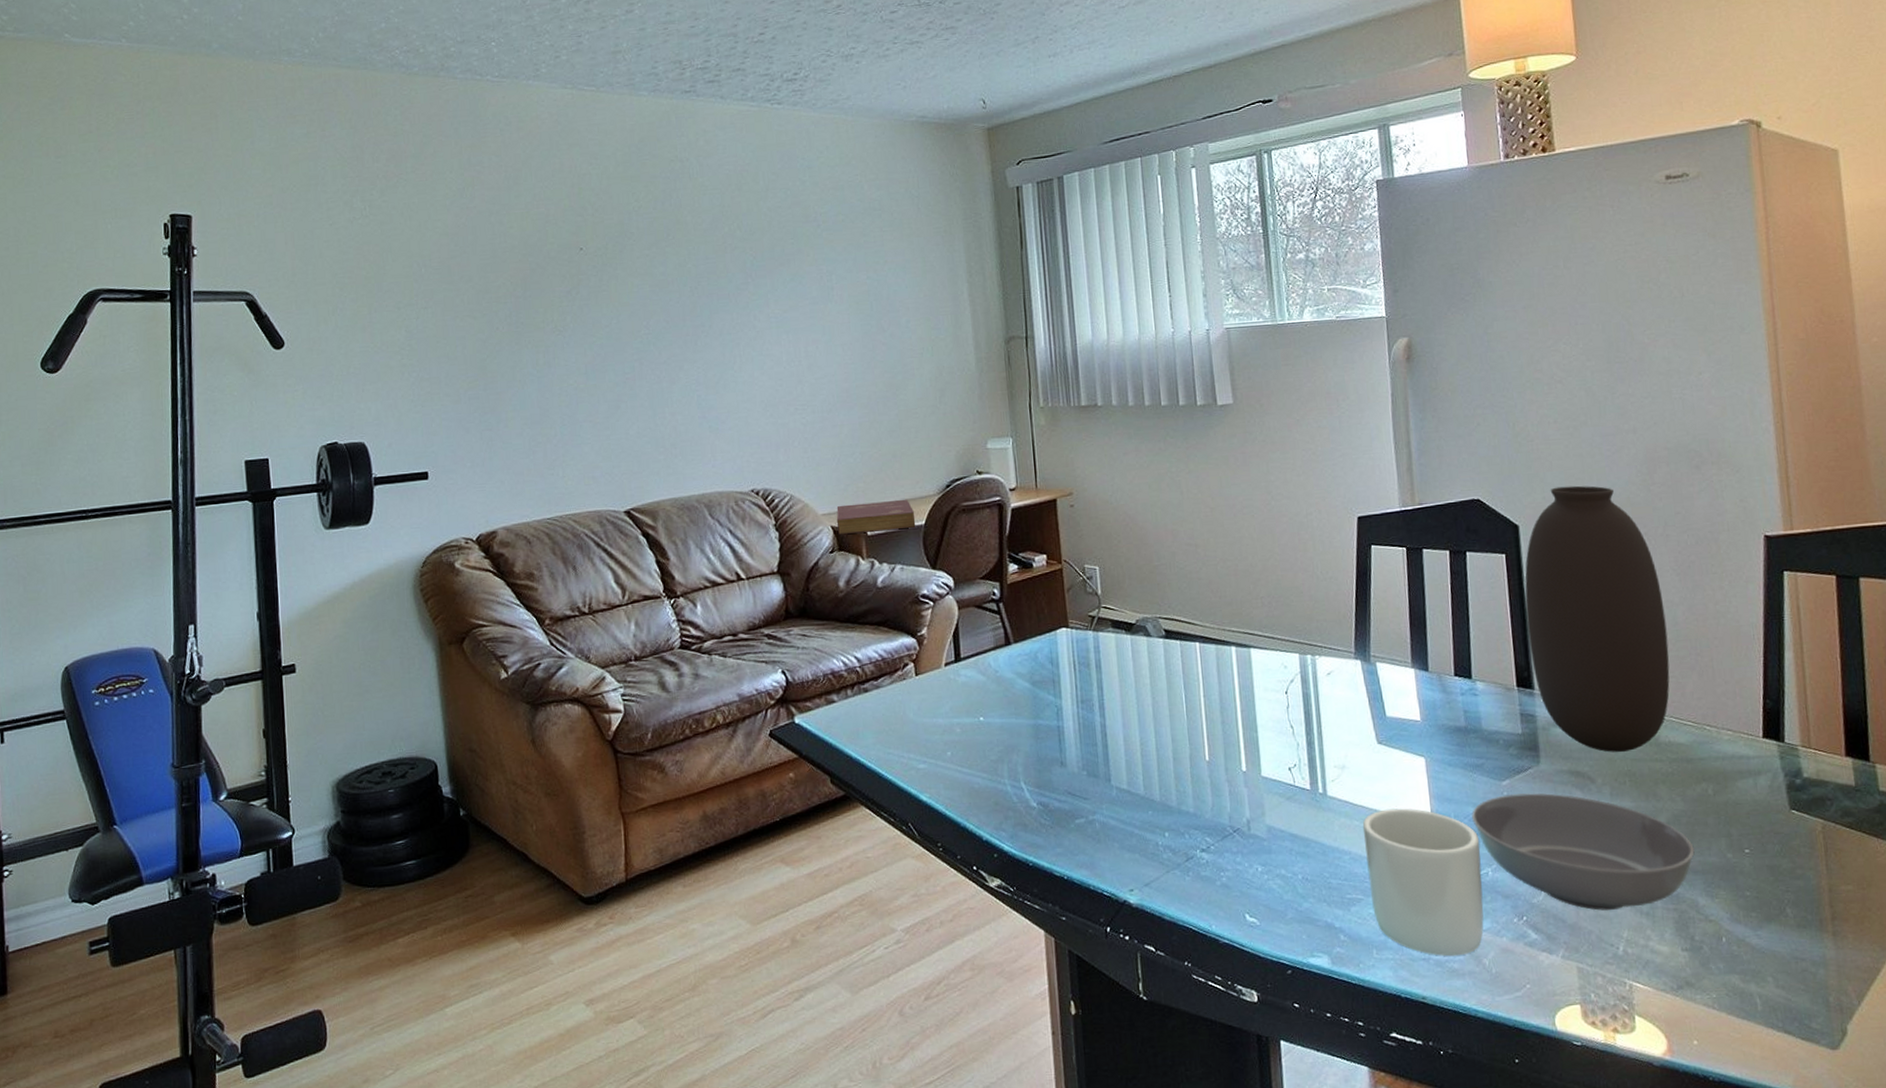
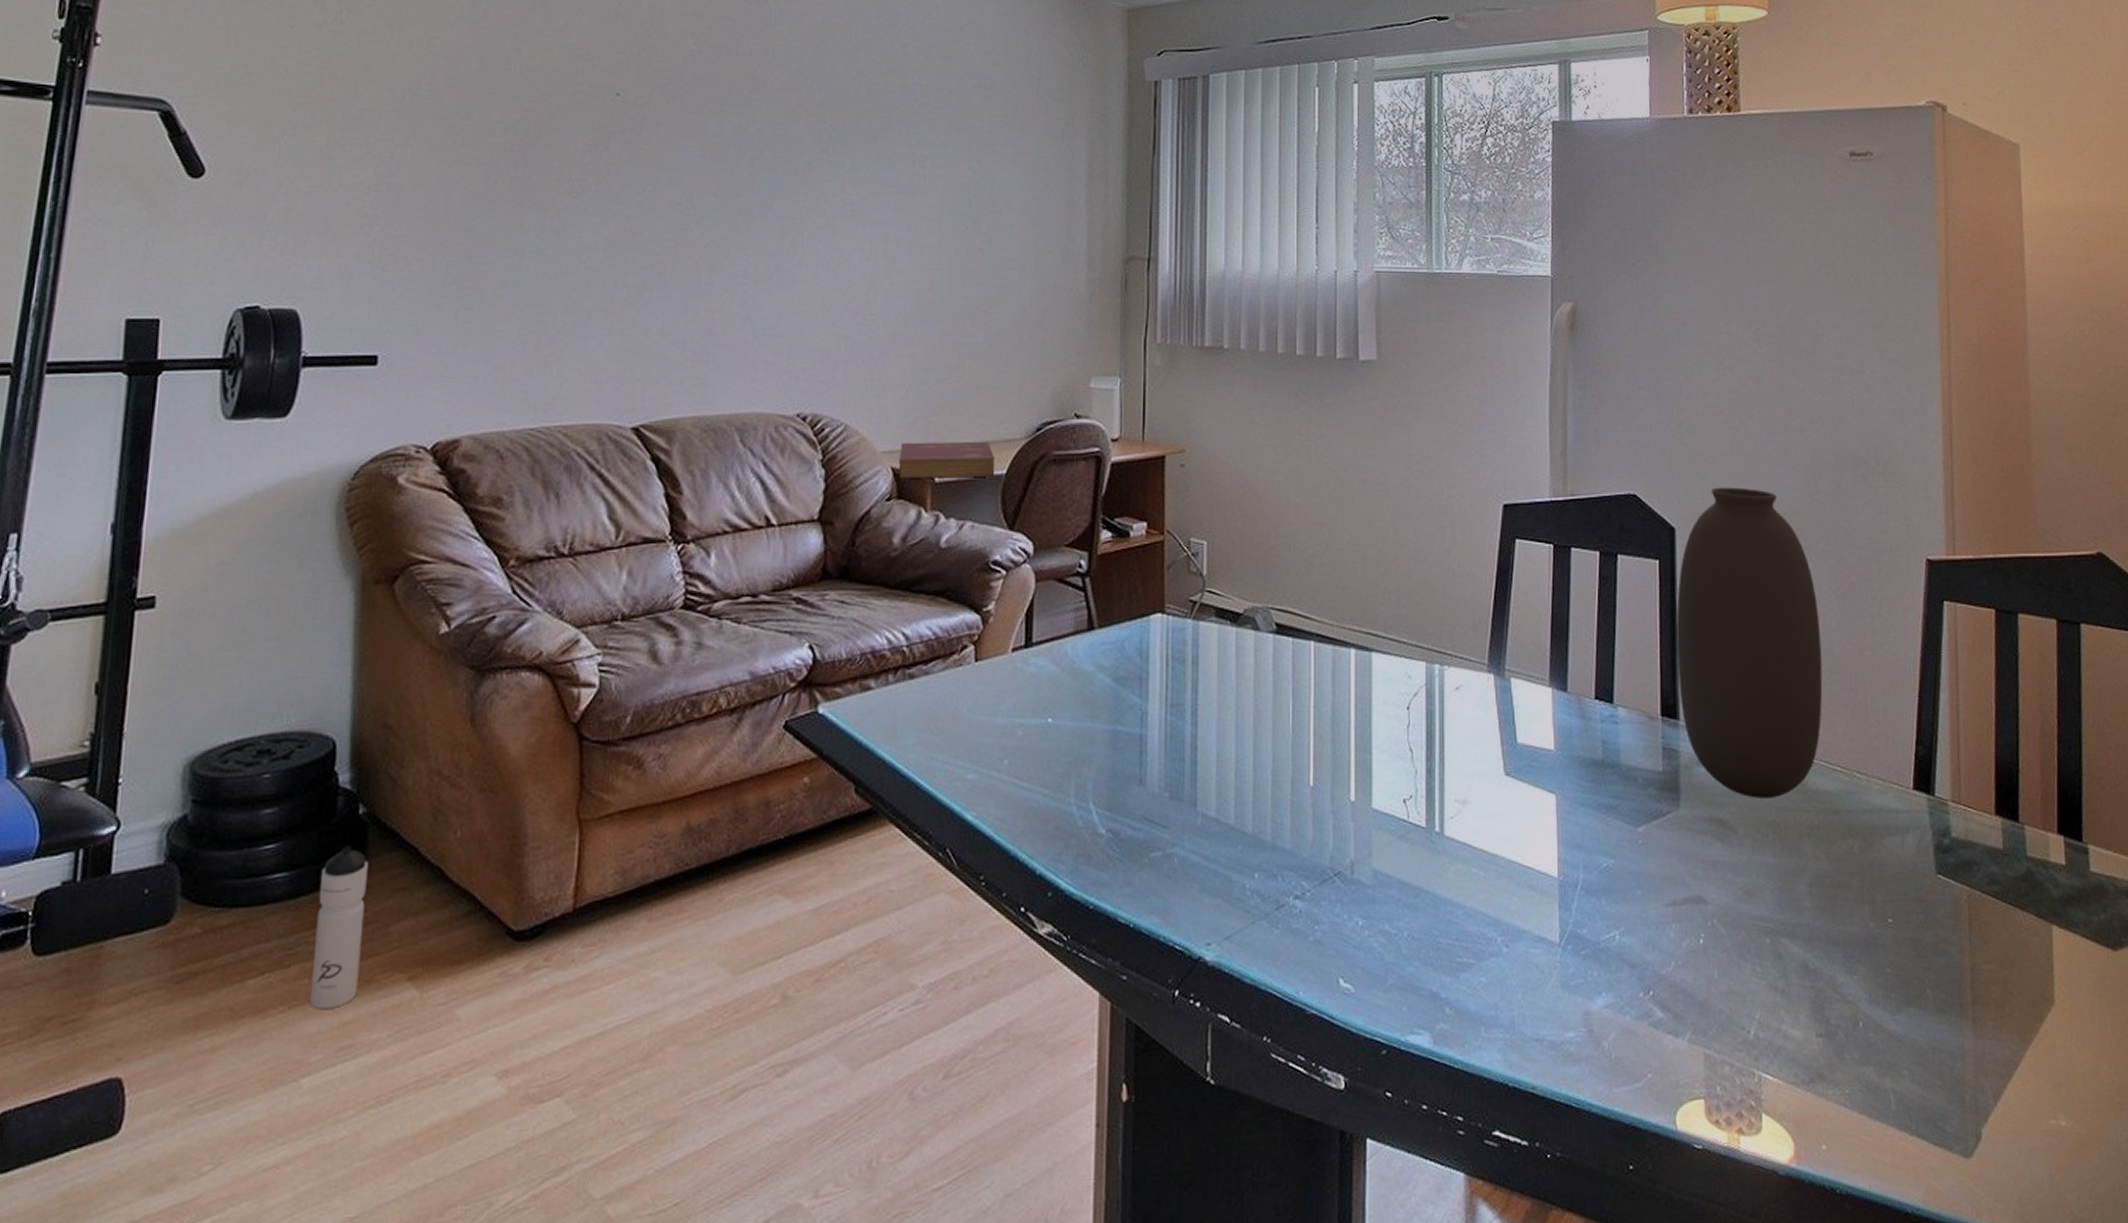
water bottle: none [439,839,477,958] -> present [309,845,369,1009]
mug: present [1362,808,1484,957] -> none [1480,854,1609,1038]
bowl: present [1470,793,1695,911] -> none [1601,842,1836,986]

